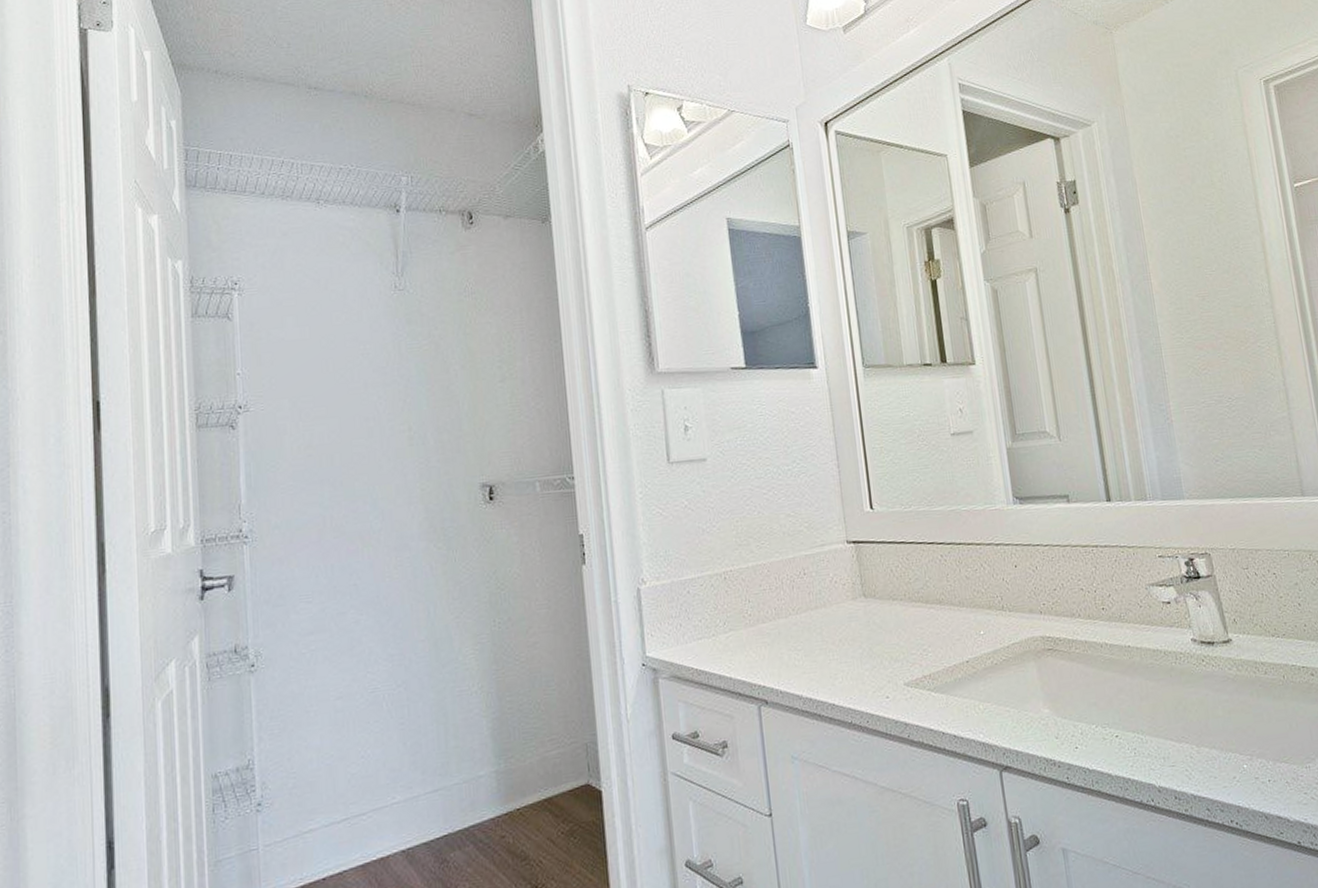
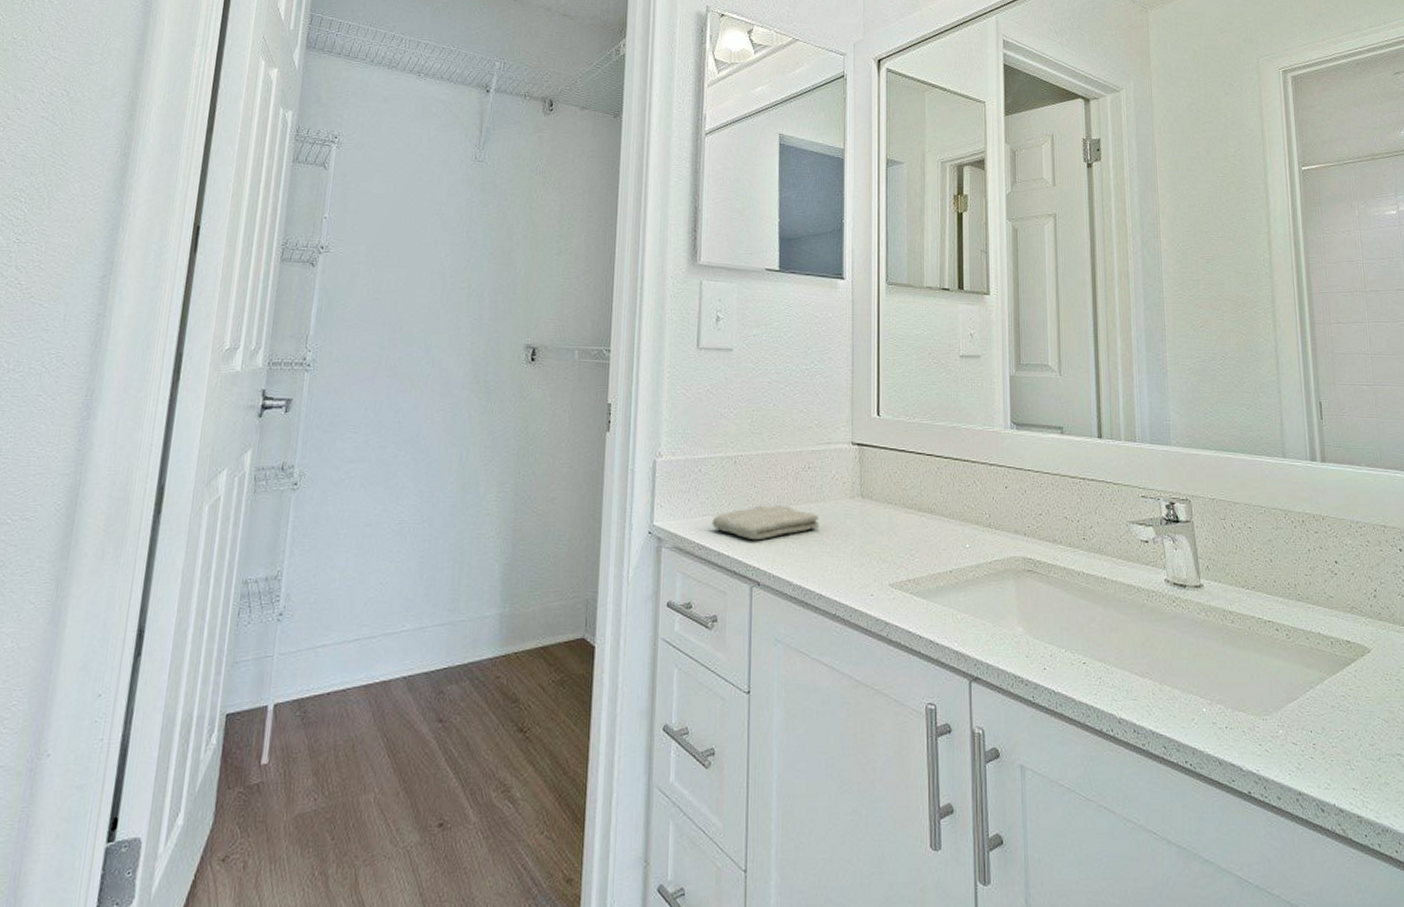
washcloth: none [708,617,824,658] -> present [712,505,820,541]

